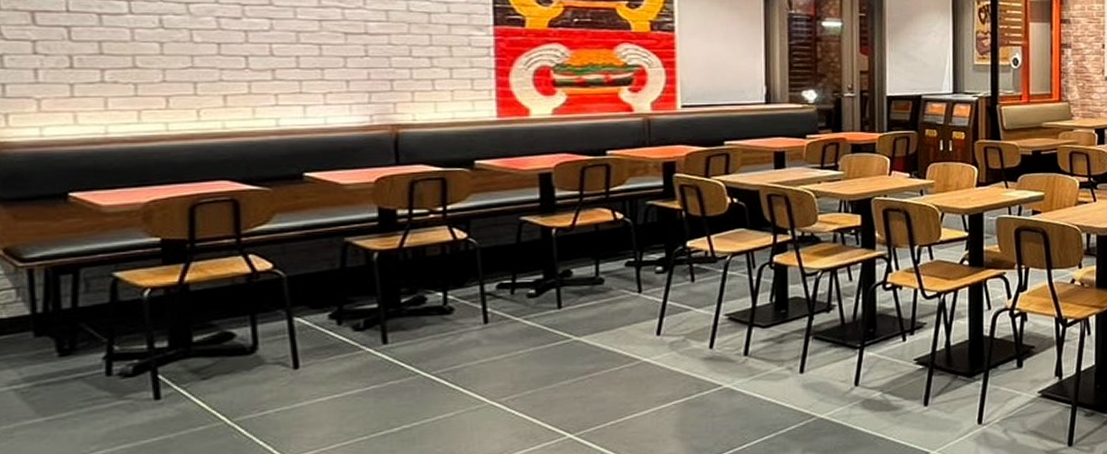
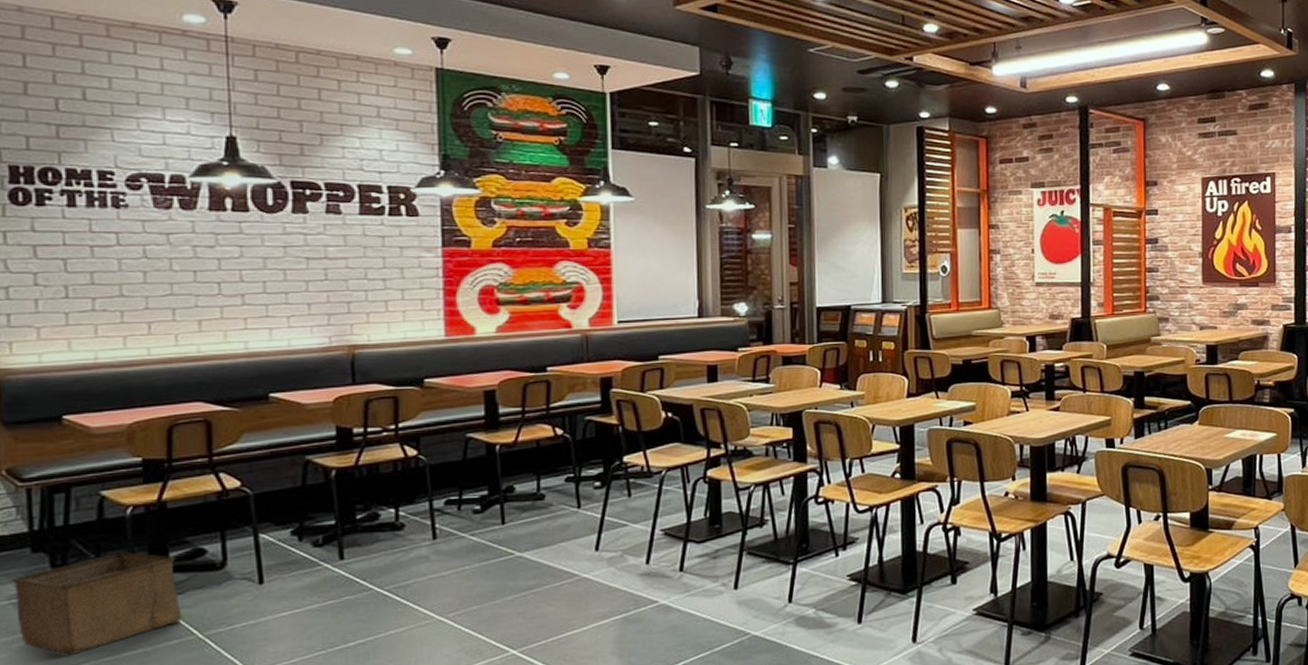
storage bin: none [13,336,208,443] -> present [12,552,182,655]

